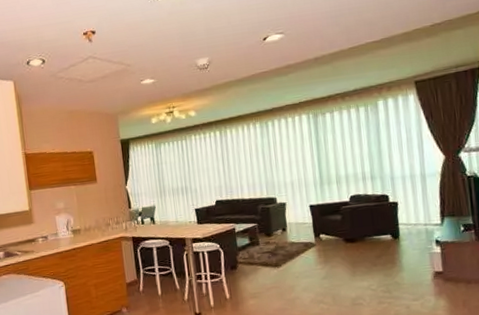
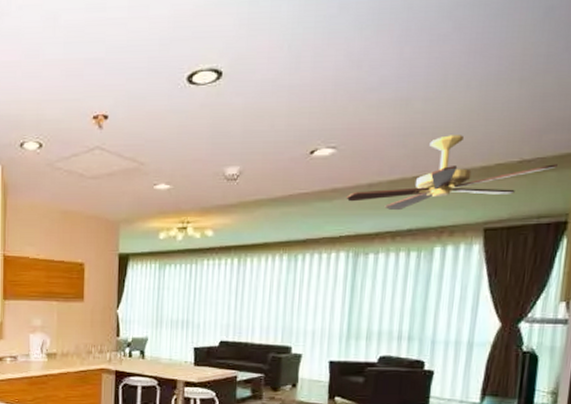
ceiling fan: none [298,10,463,76] -> present [346,135,558,211]

